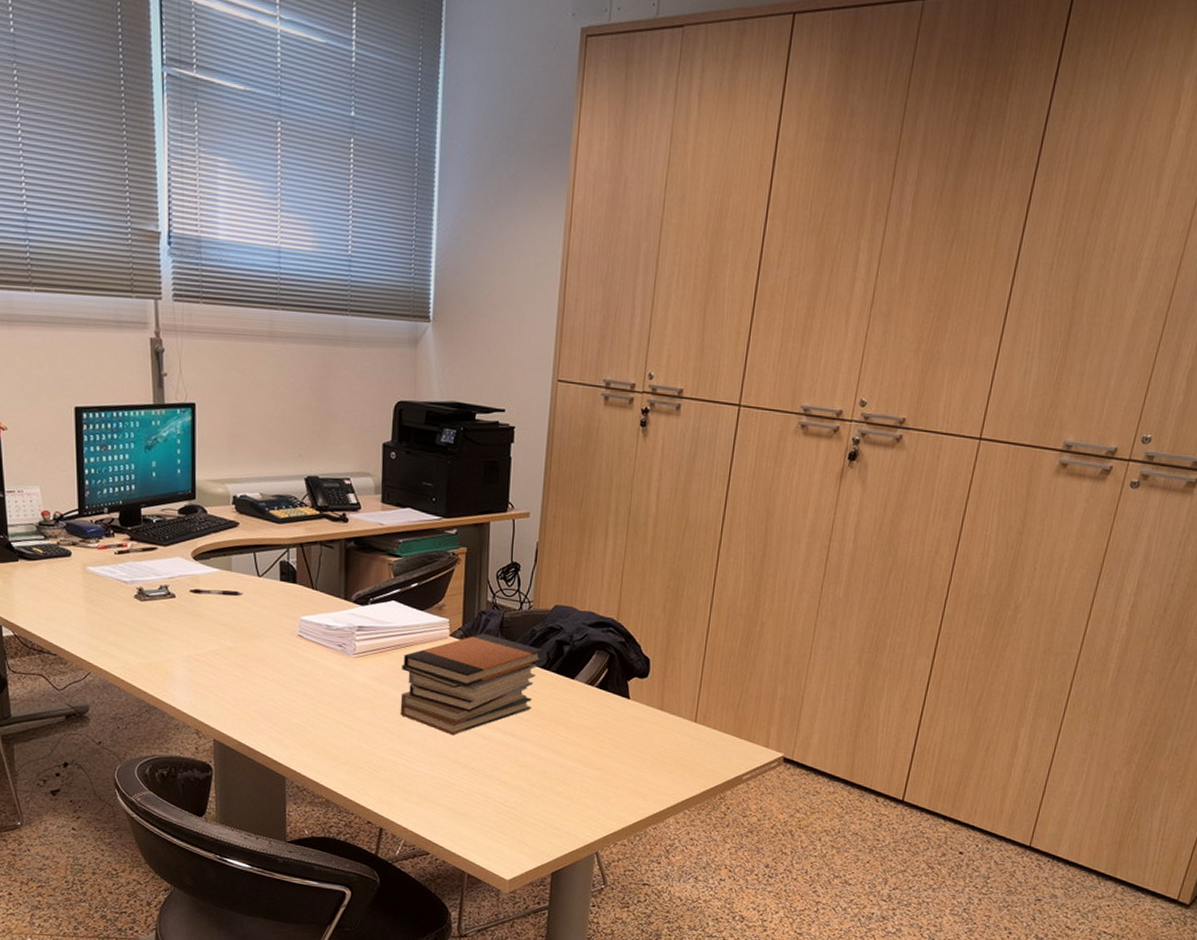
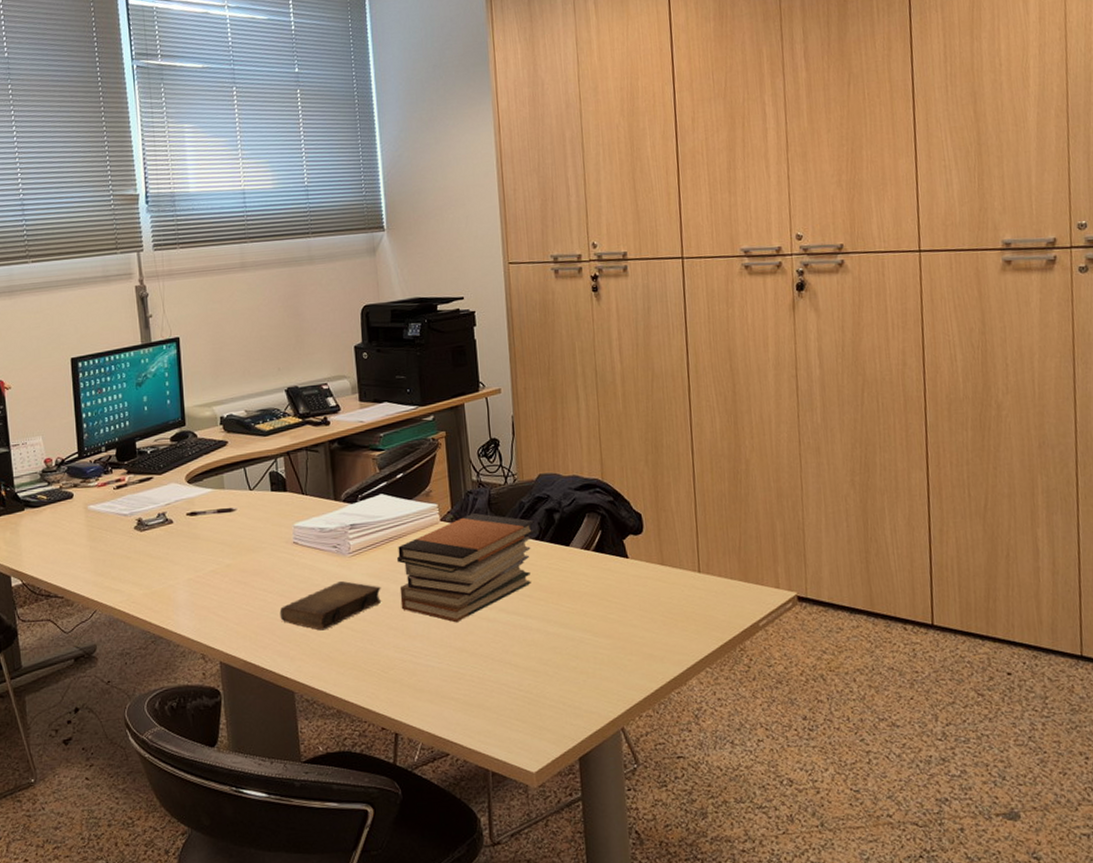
book: none [278,679,382,724] -> present [279,580,382,631]

